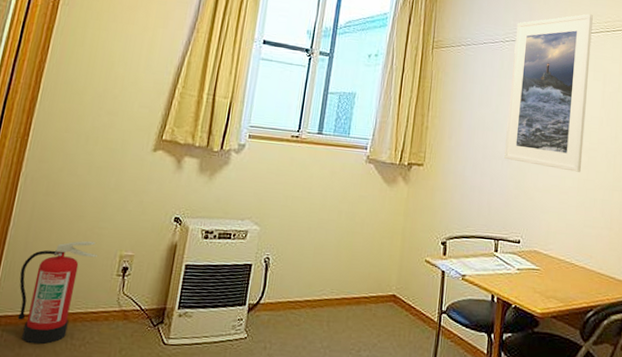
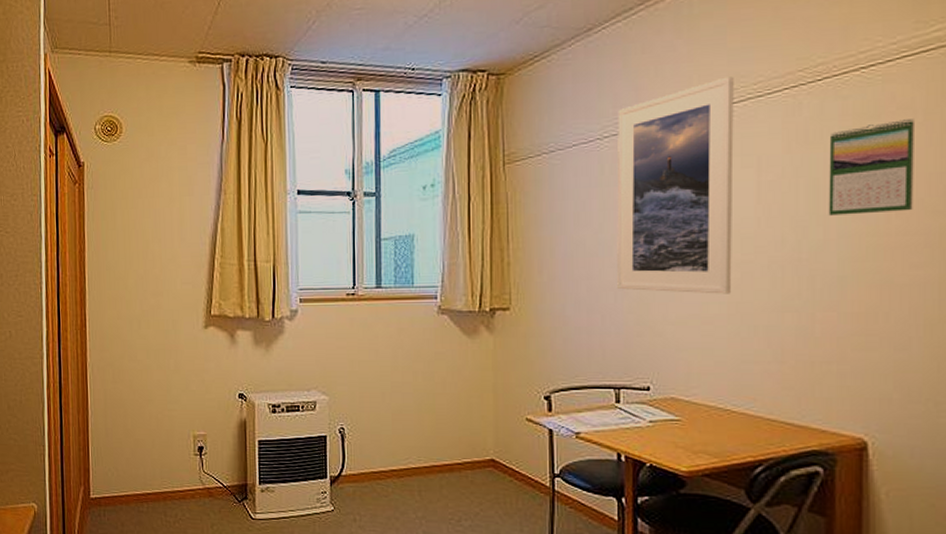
fire extinguisher: present [17,241,98,345] -> none [107,424,173,522]

